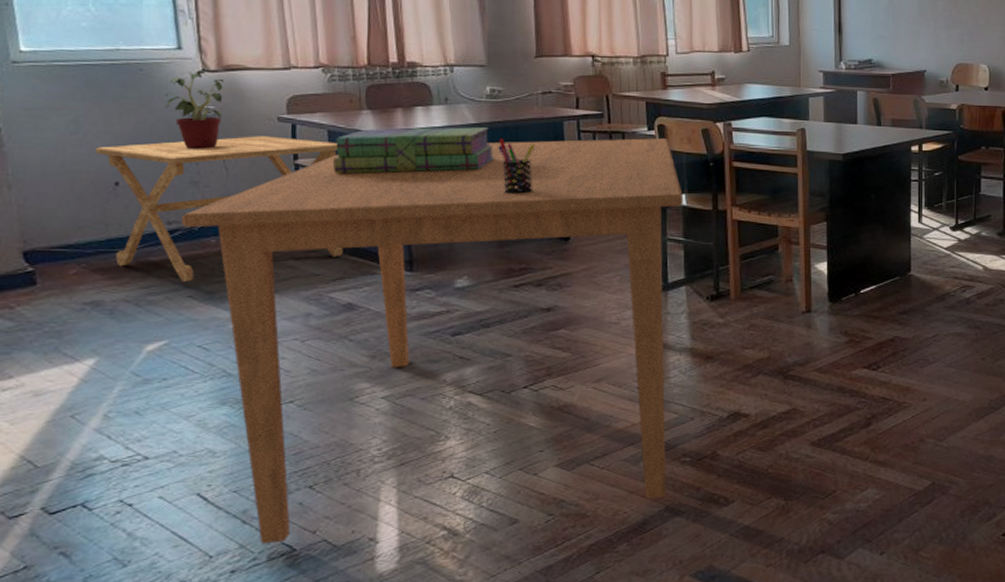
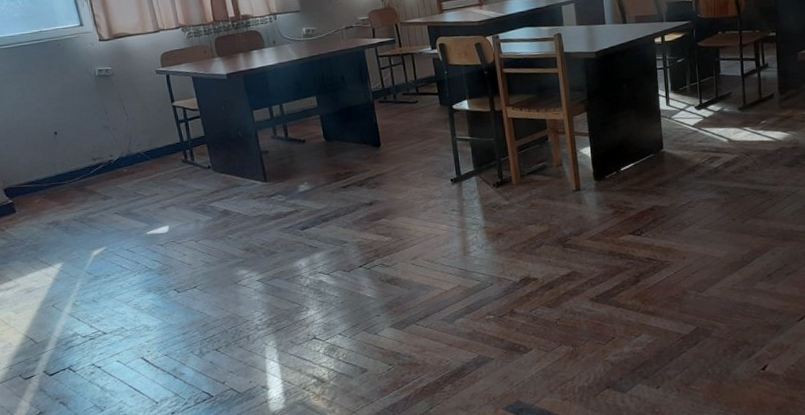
side table: present [96,136,343,282] -> none [38,85,216,203]
potted plant: present [165,70,224,149] -> none [77,40,118,102]
dining table: present [180,137,684,544] -> none [101,54,477,393]
stack of books: present [332,127,495,174] -> none [198,61,316,111]
pen holder: present [498,139,535,195] -> none [317,69,348,114]

